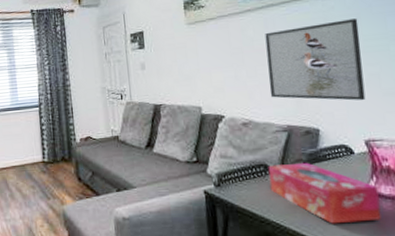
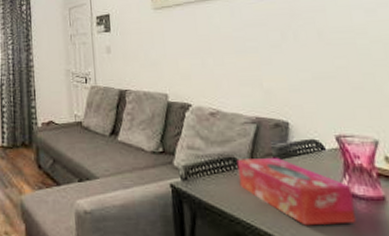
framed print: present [265,18,366,101] -> none [231,10,334,94]

